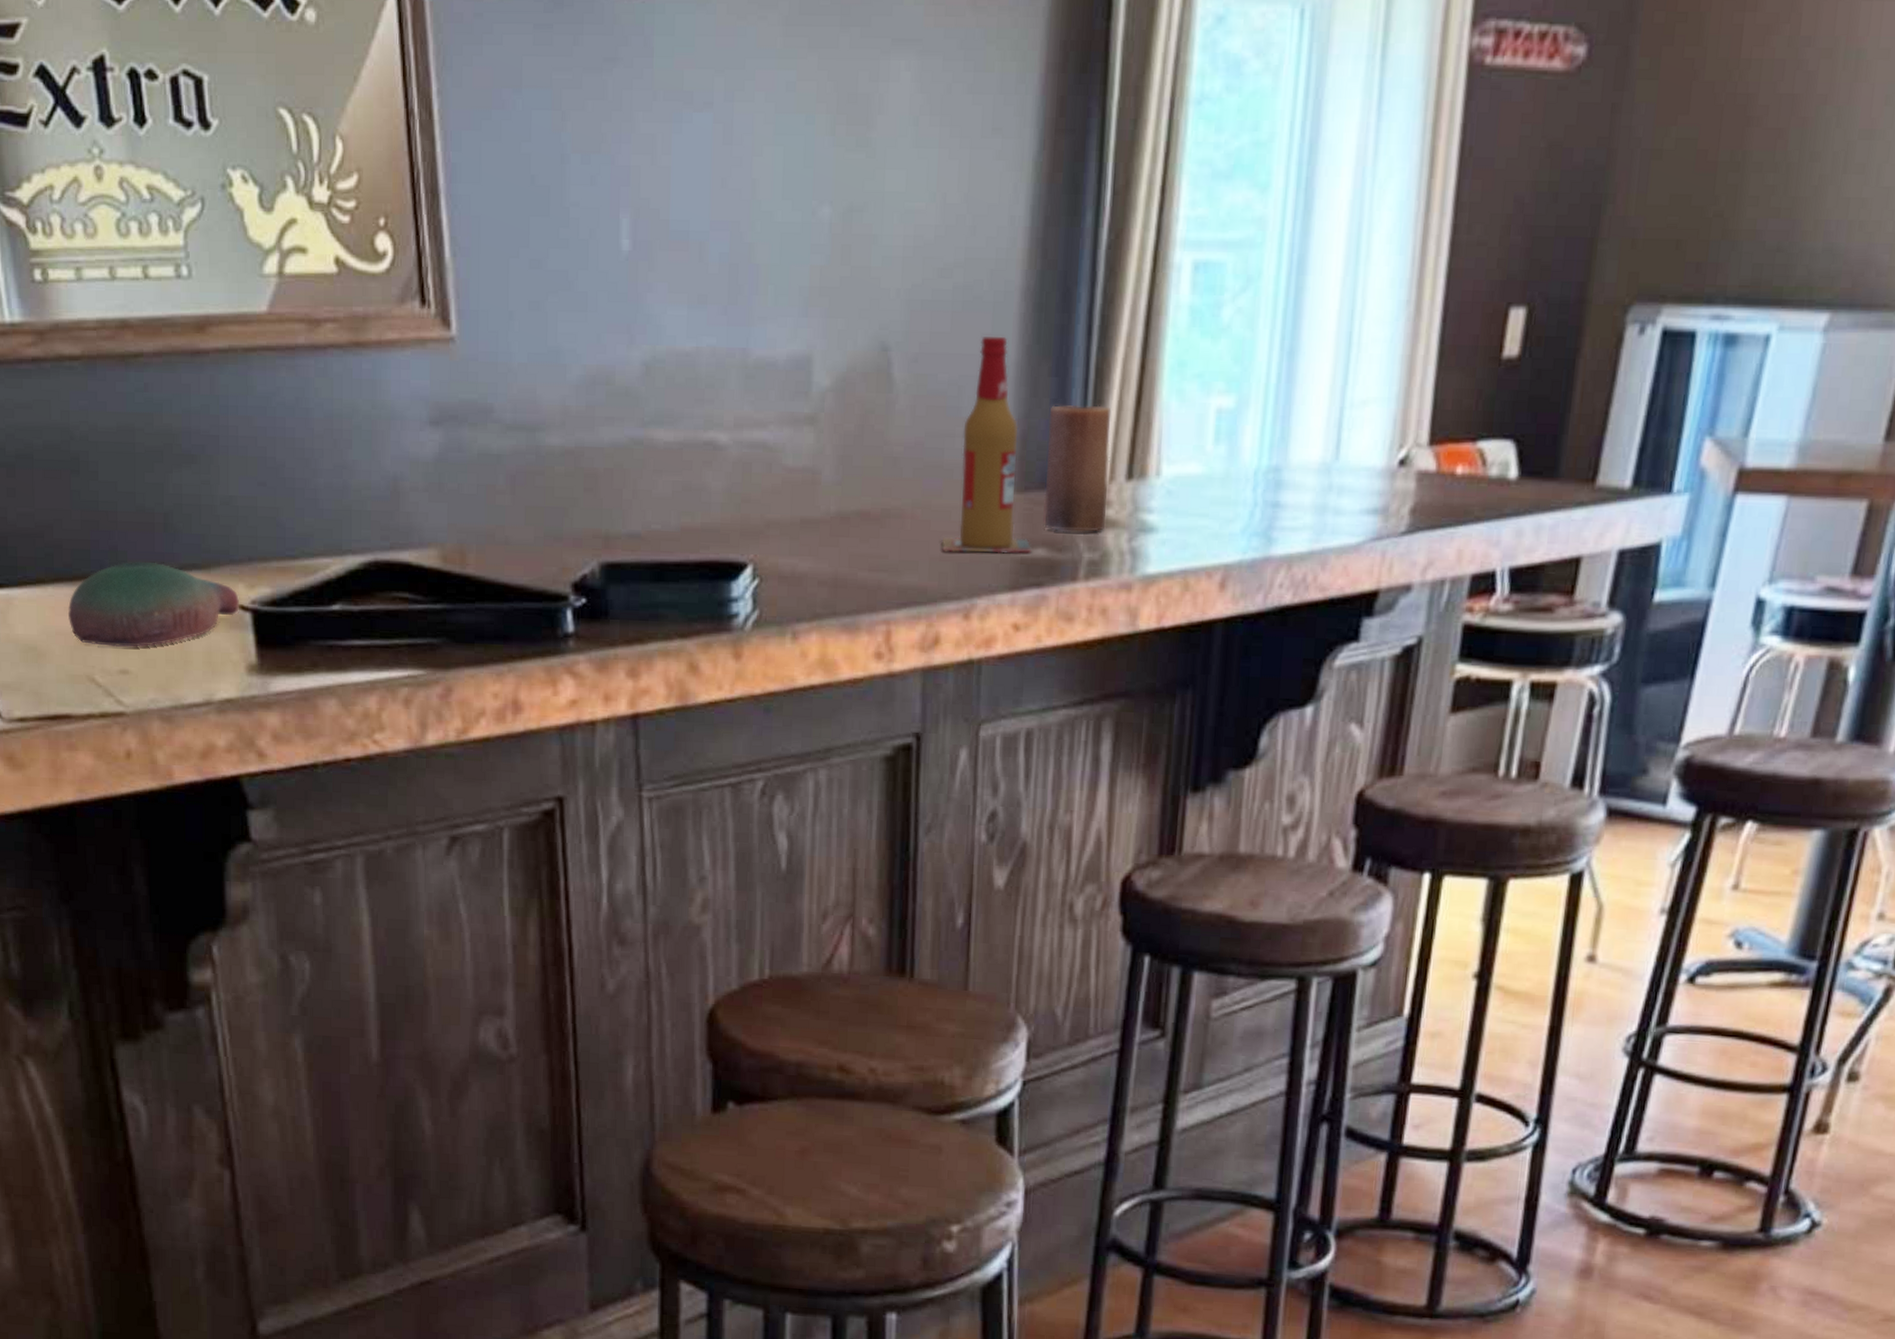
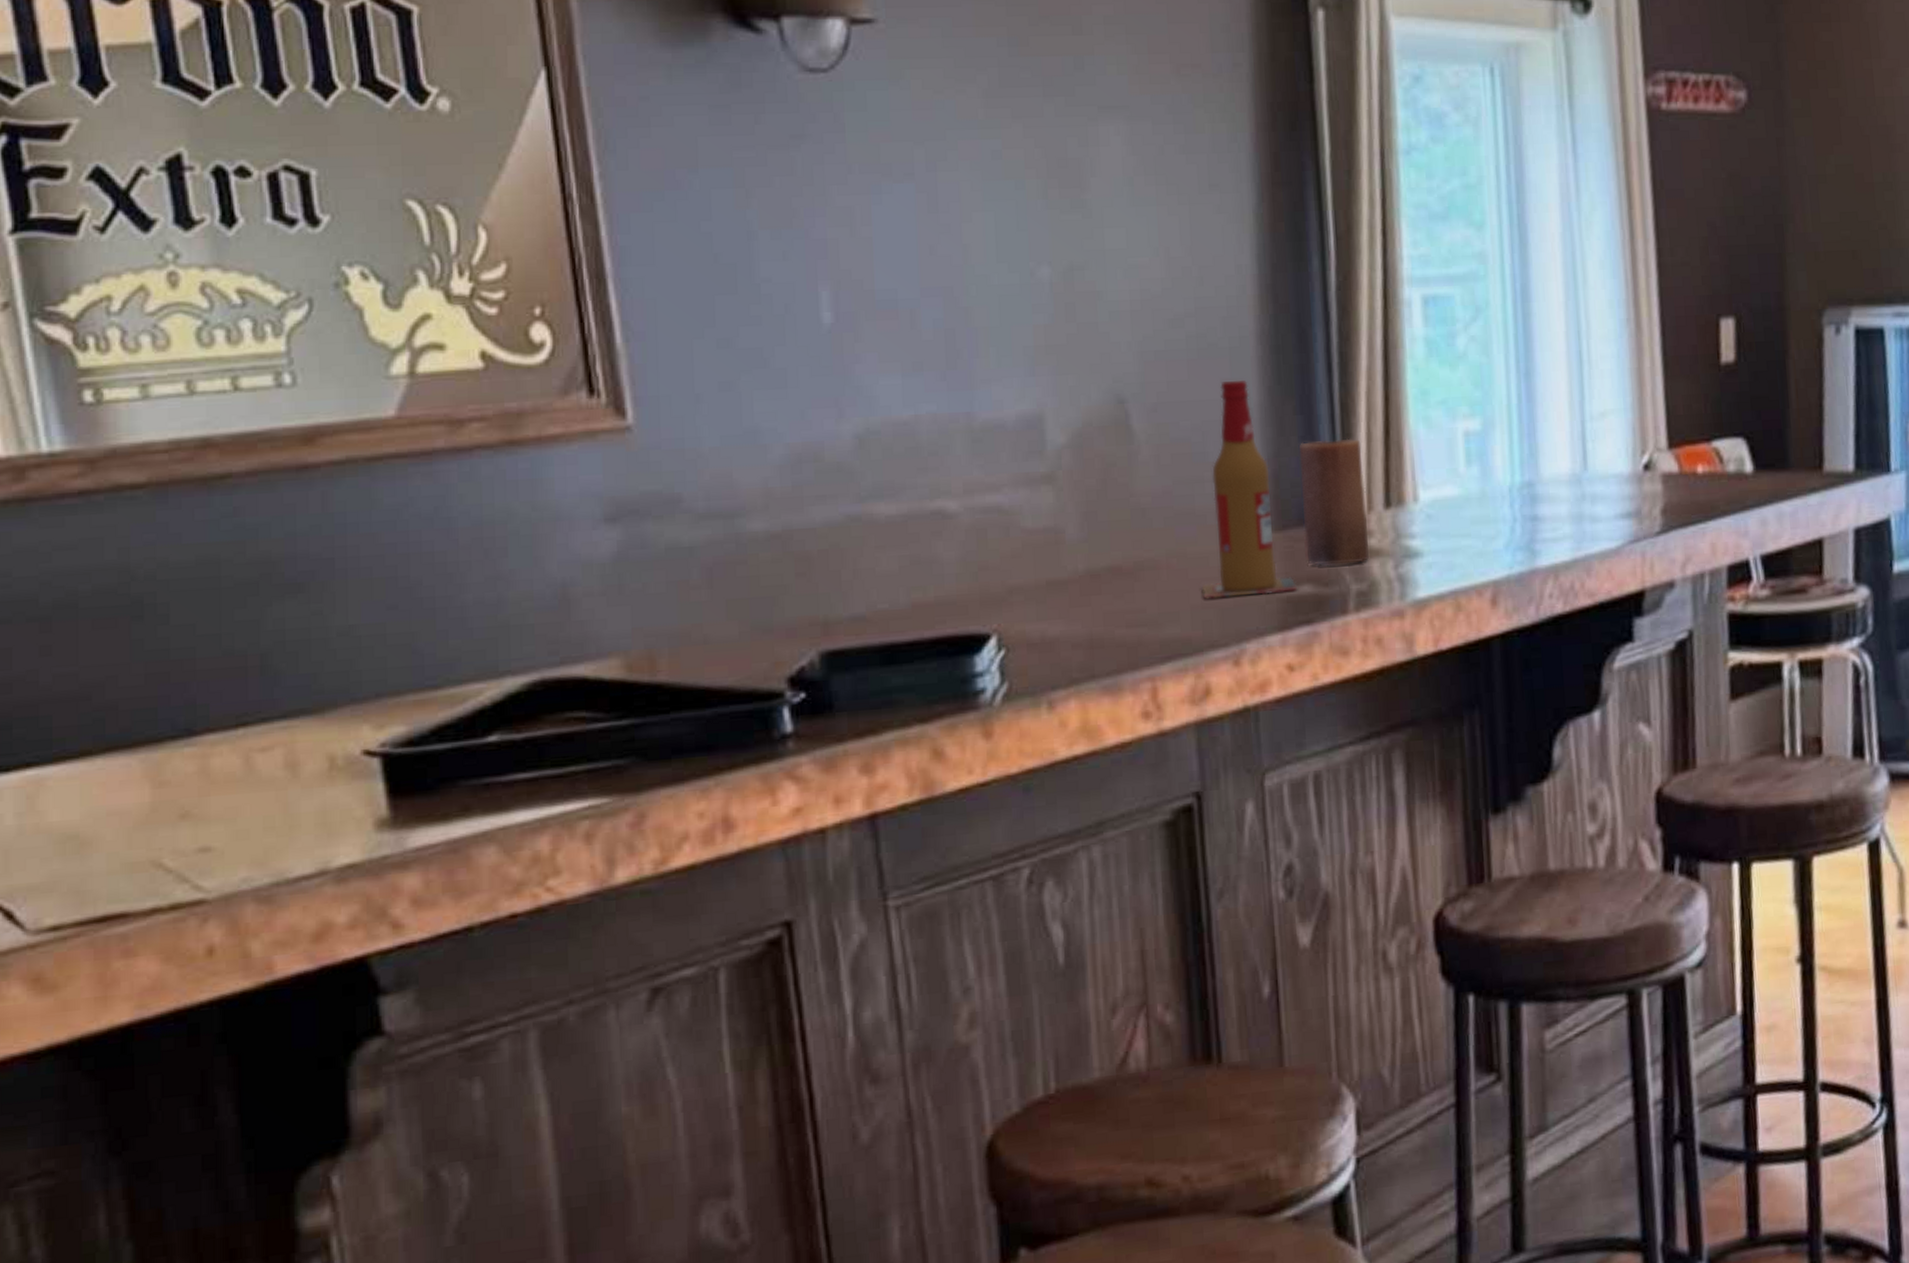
bowl: present [68,561,239,647] -> none [126,713,364,822]

